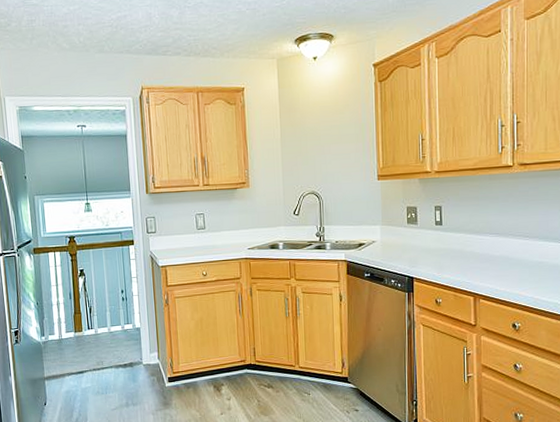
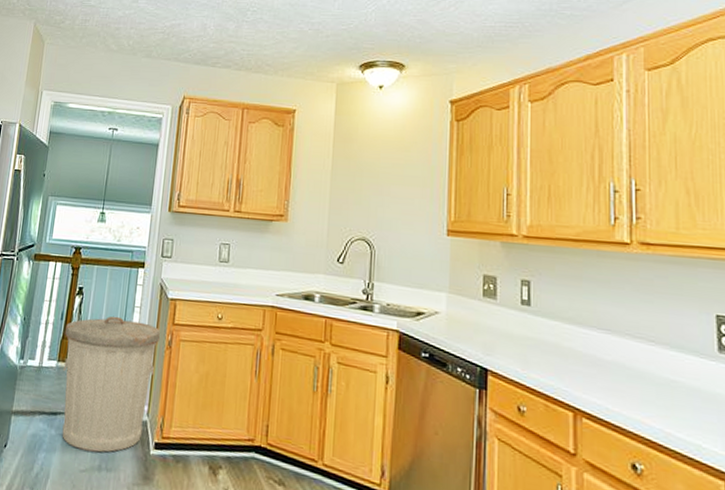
trash can: none [75,288,159,394] -> present [62,316,161,453]

